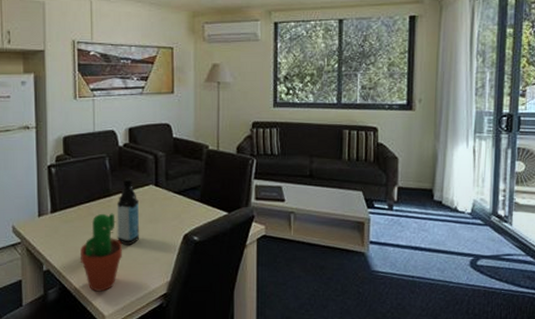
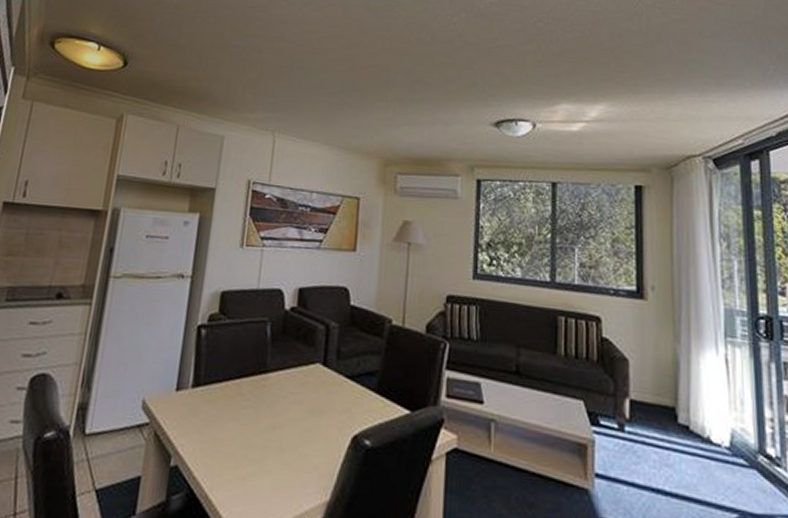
flowerpot: present [81,213,122,292] -> none [219,395,274,506]
water bottle: present [117,178,140,245] -> none [268,351,301,442]

